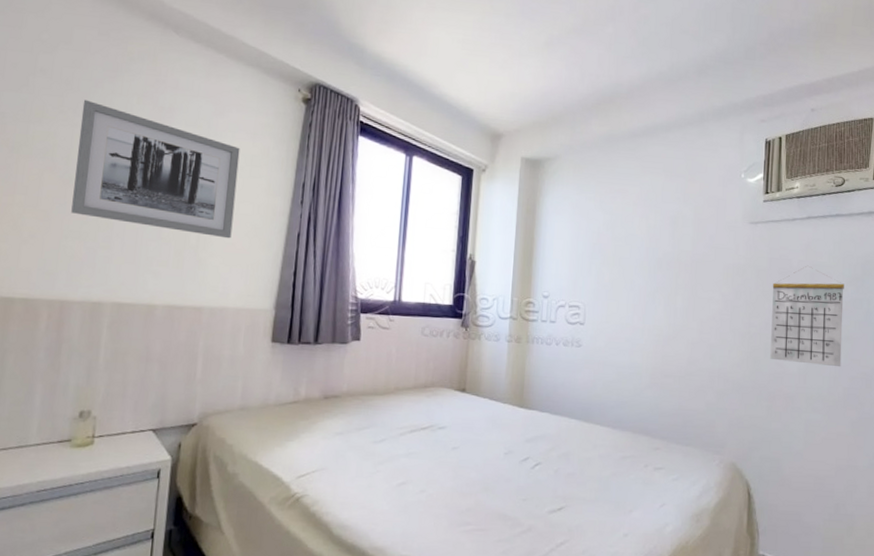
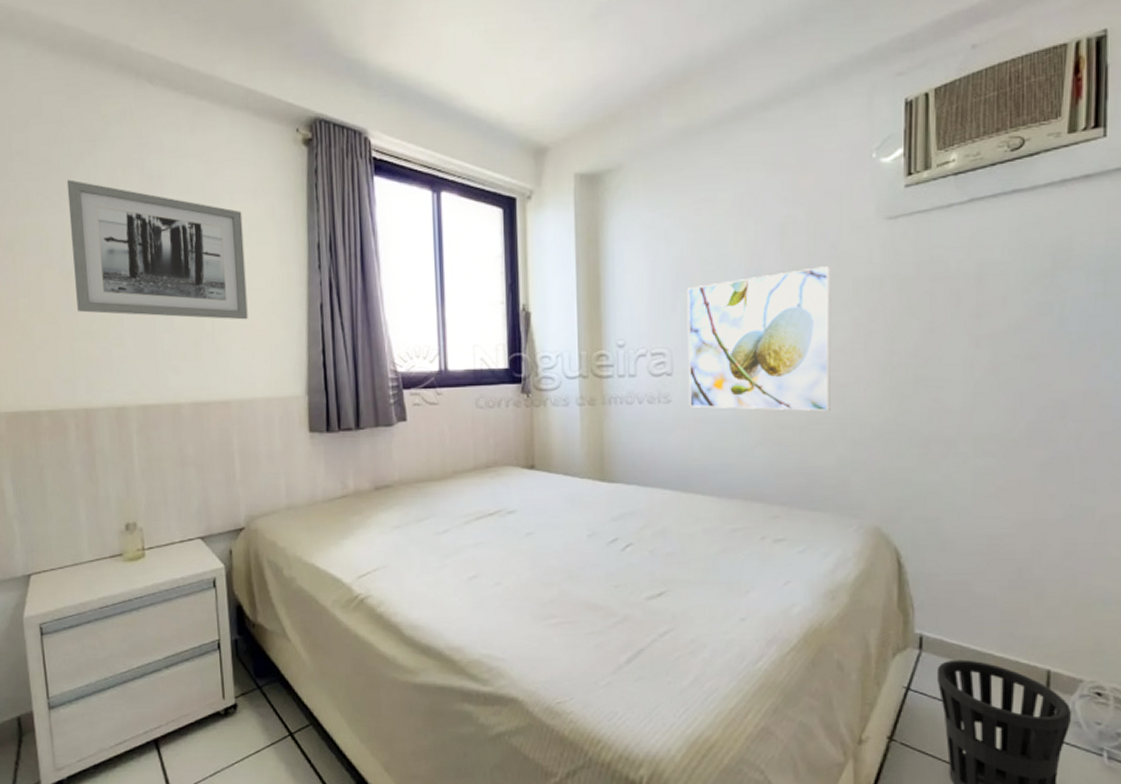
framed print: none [596,252,709,366] -> present [687,266,831,412]
calendar: present [770,265,844,367] -> none [921,265,1026,396]

